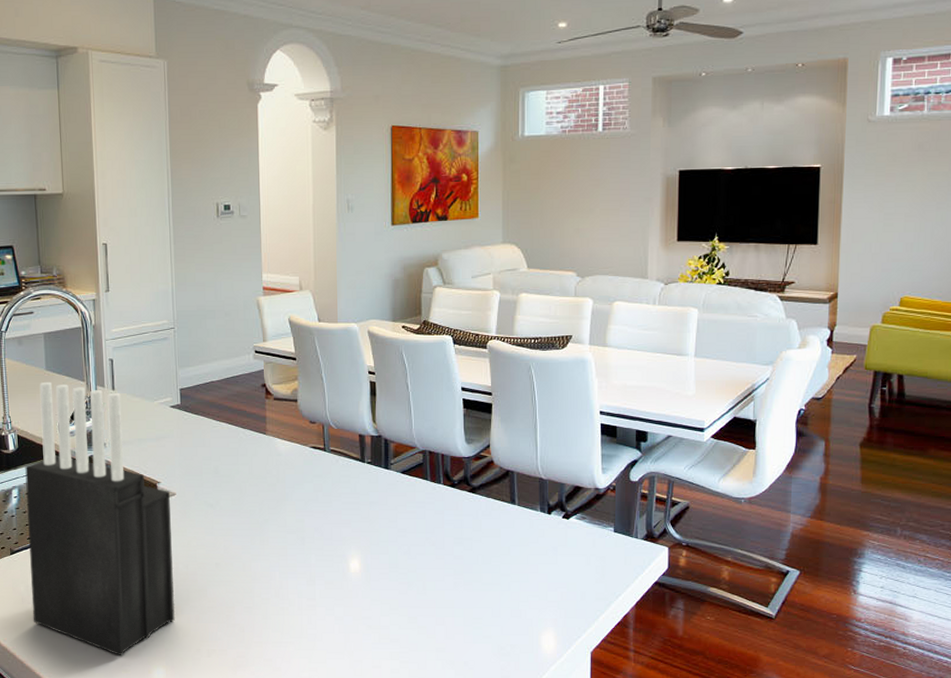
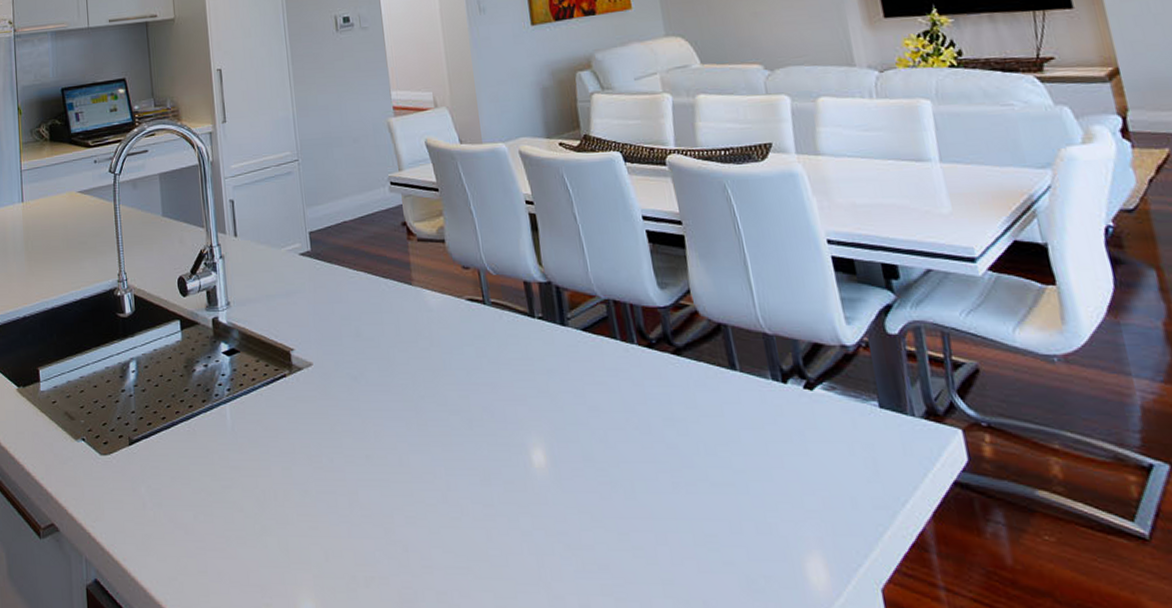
knife block: present [25,381,175,656] -> none [143,229,322,584]

